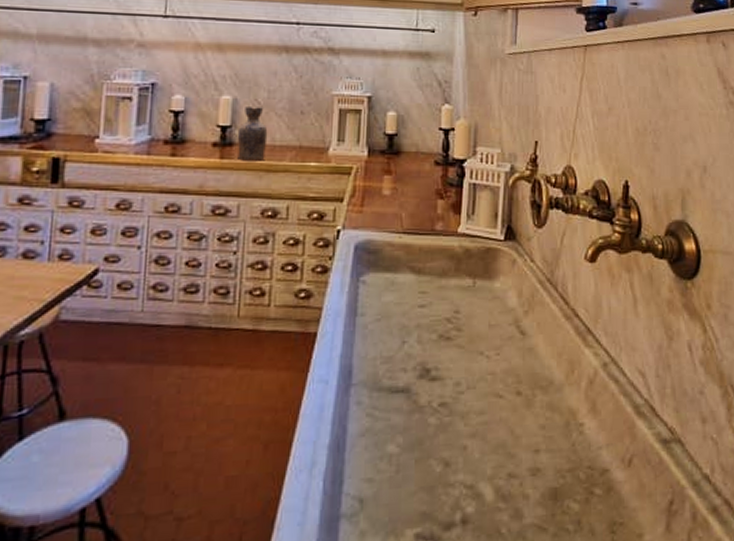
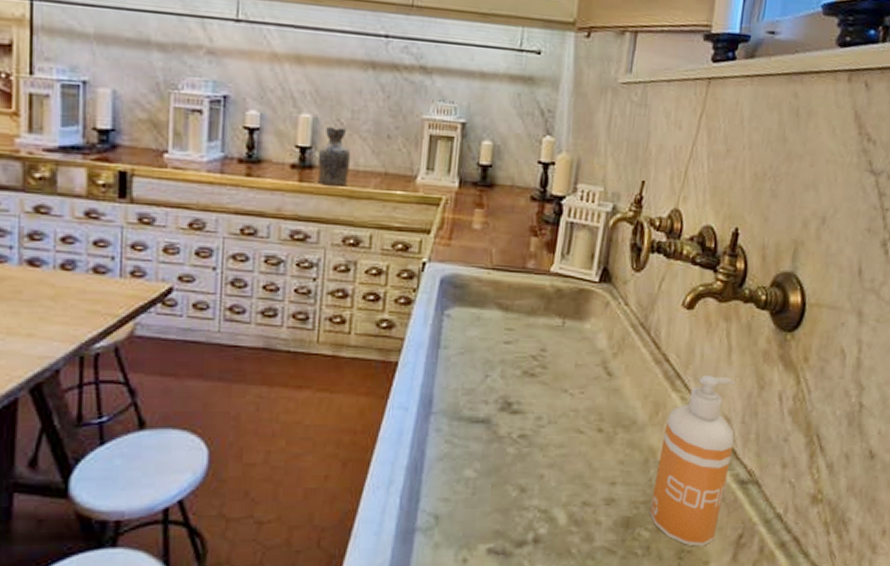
soap dispenser: none [576,328,651,517] -> present [649,375,735,546]

